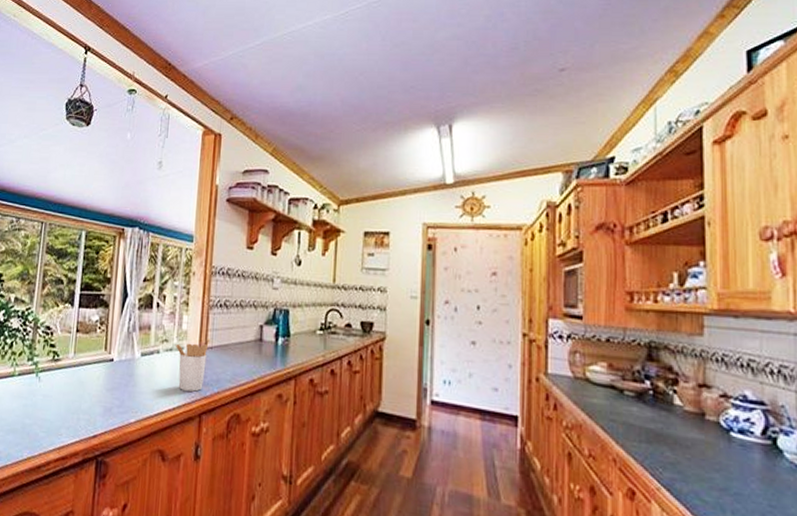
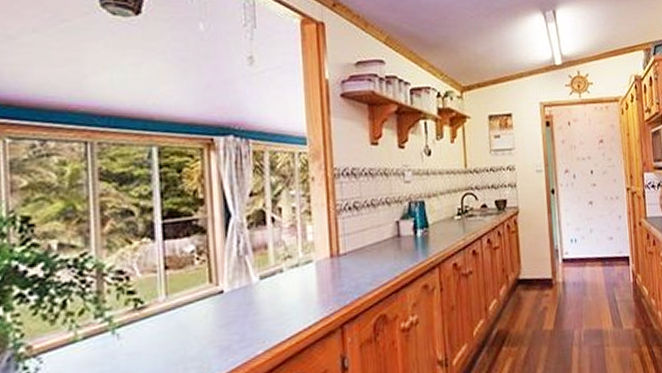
utensil holder: present [175,338,211,392] -> none [301,244,343,306]

